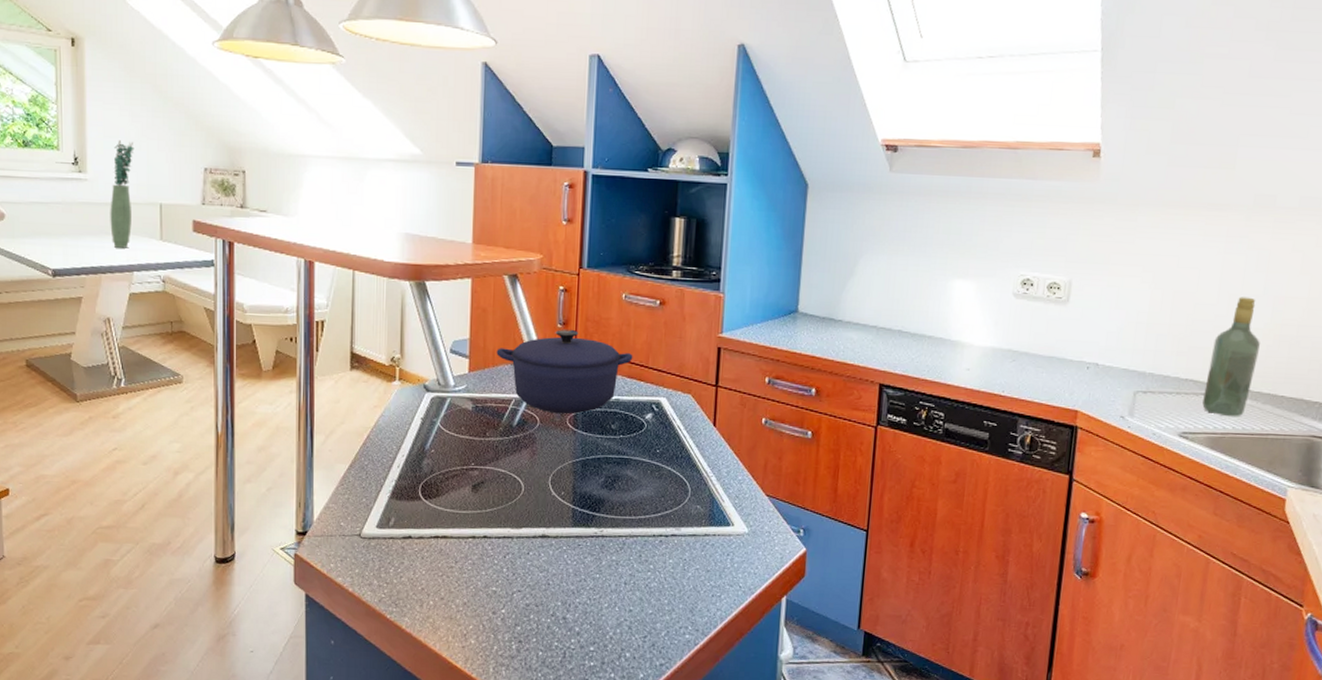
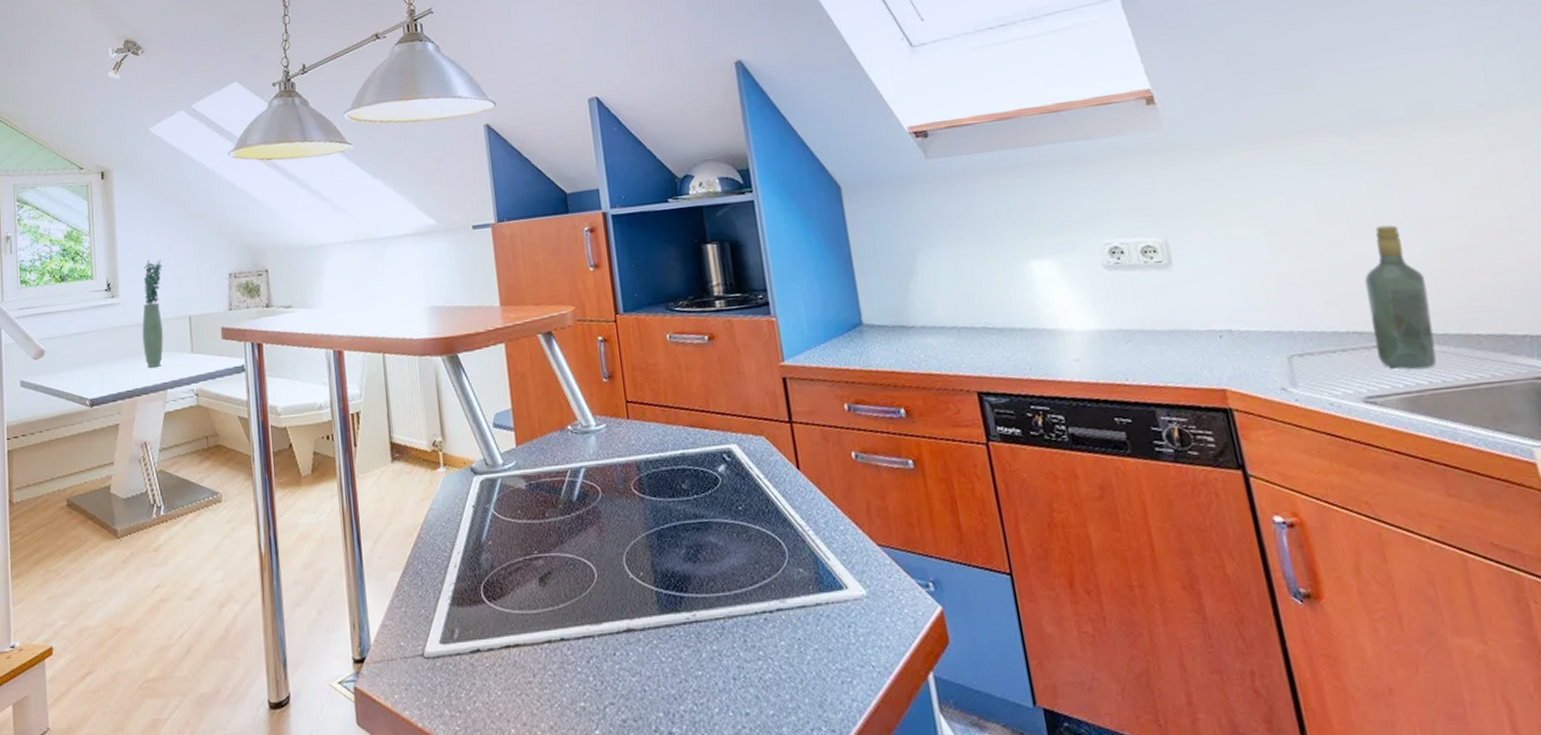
cooking pot: present [496,328,633,414] -> none [542,381,692,480]

